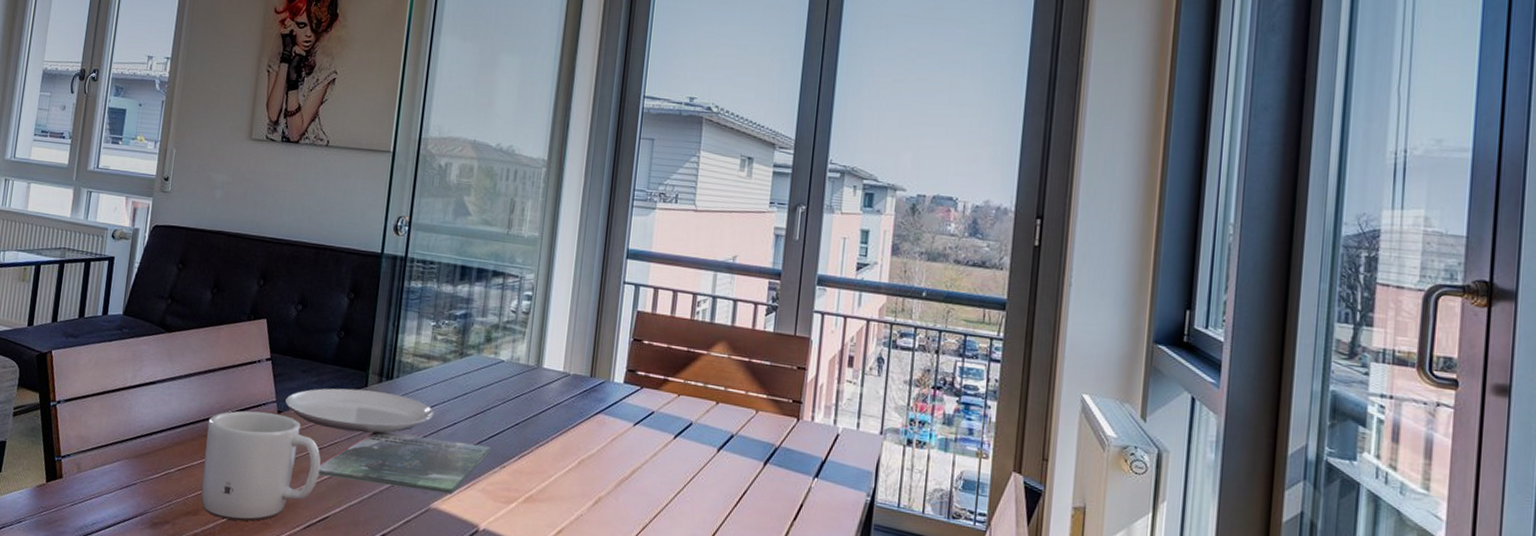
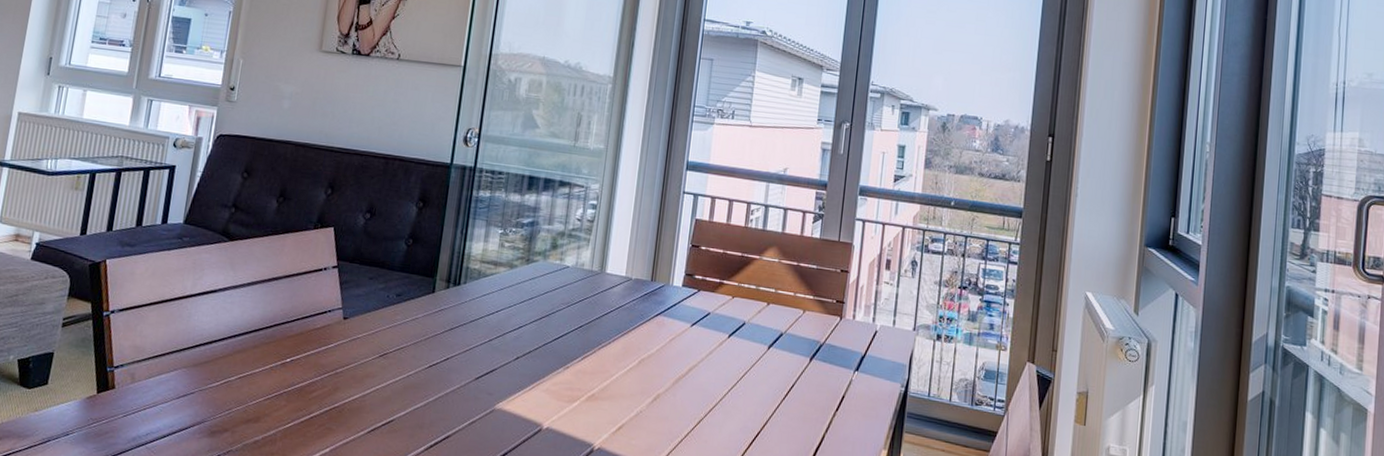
mug: present [201,410,321,522] -> none [262,317,387,427]
plate: present [285,388,435,433] -> none [351,294,501,338]
magazine: present [319,431,492,494] -> none [384,335,556,395]

